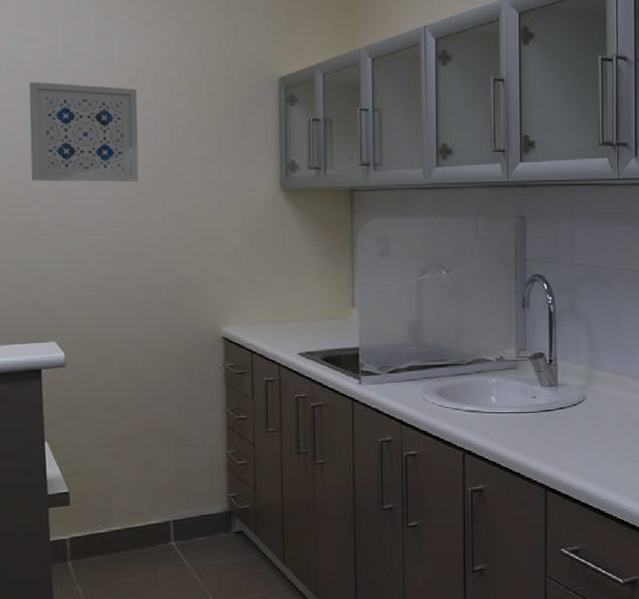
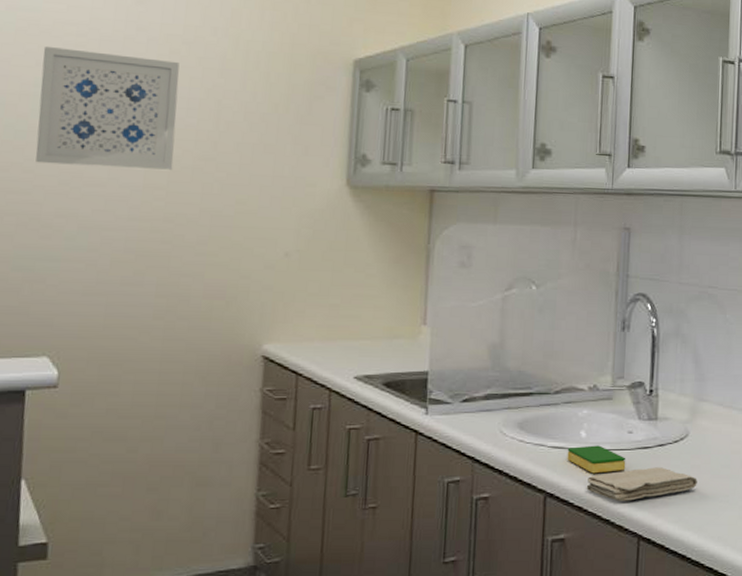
dish sponge: none [480,409,532,433] -> present [567,445,626,474]
washcloth: none [498,427,595,457] -> present [586,467,697,501]

